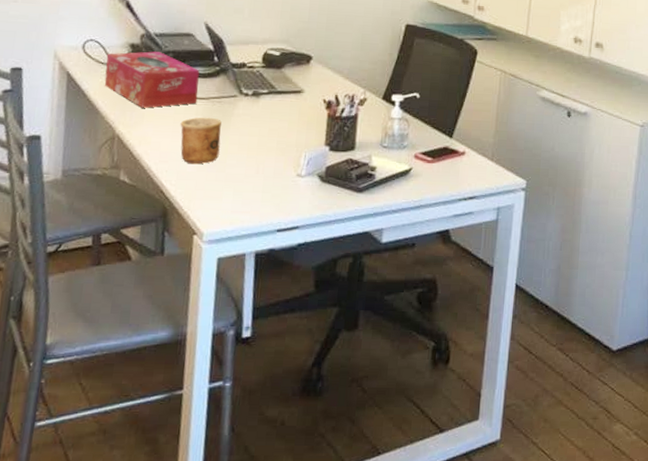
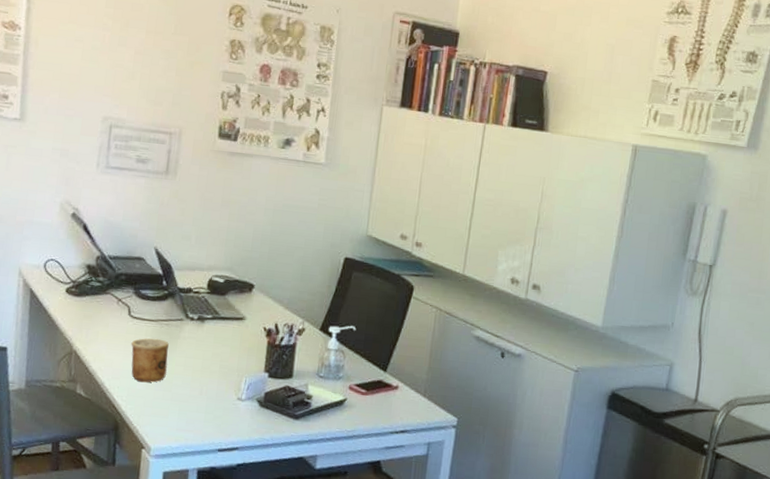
tissue box: present [104,51,200,108] -> none [63,273,149,327]

